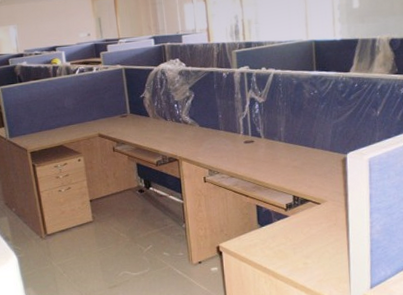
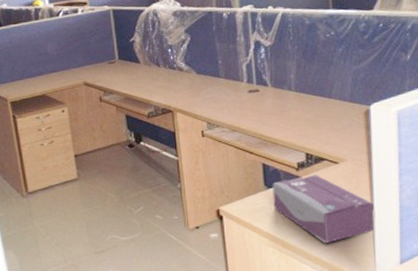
tissue box: none [264,214,351,274] -> present [272,175,376,244]

